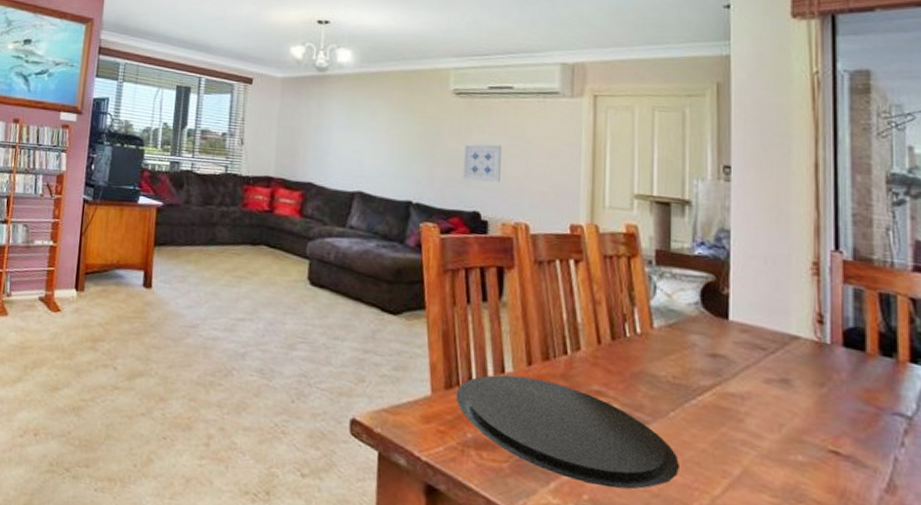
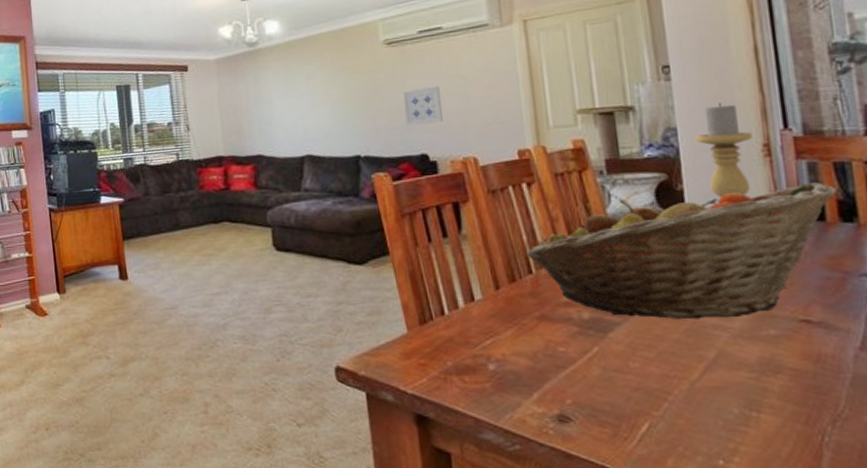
plate: present [456,374,679,490] -> none [431,301,656,390]
fruit basket: none [563,293,879,437] -> present [525,181,837,320]
candle holder: none [748,212,803,311] -> present [696,102,752,197]

